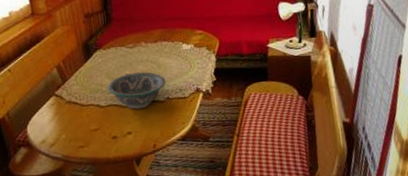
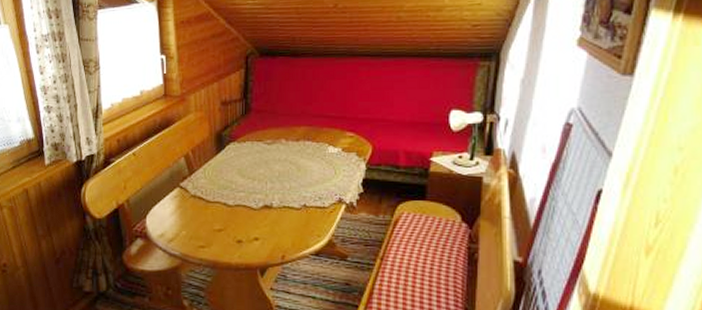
bowl: present [107,72,166,110] -> none [237,173,305,214]

